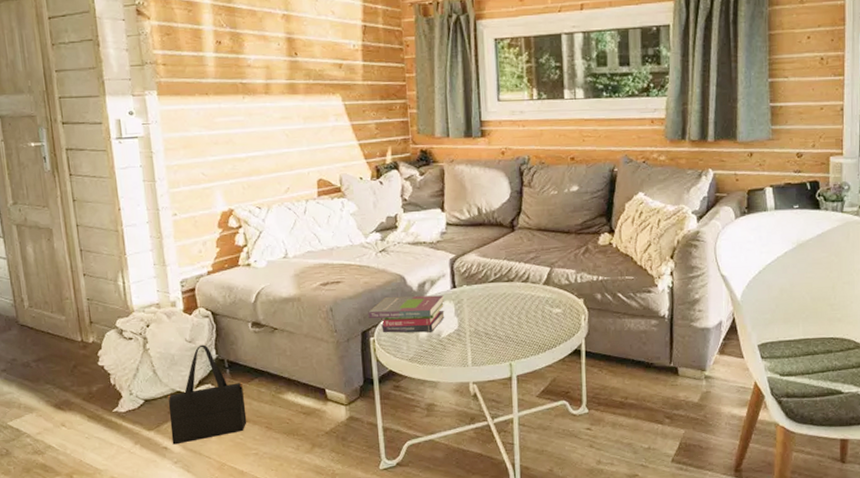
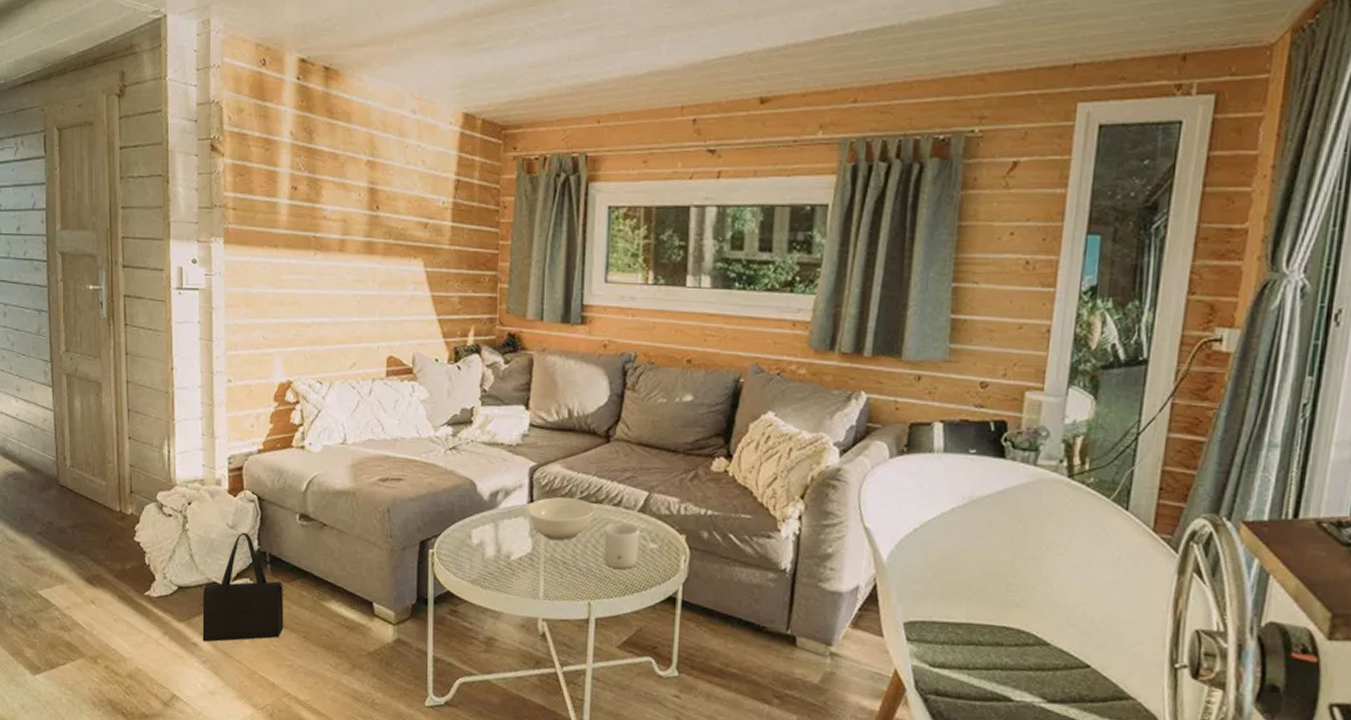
books: present [368,295,445,333] -> none [429,503,518,552]
bowl: none [449,279,508,317] -> present [525,496,596,541]
mug: none [517,294,556,333] -> present [603,522,651,569]

